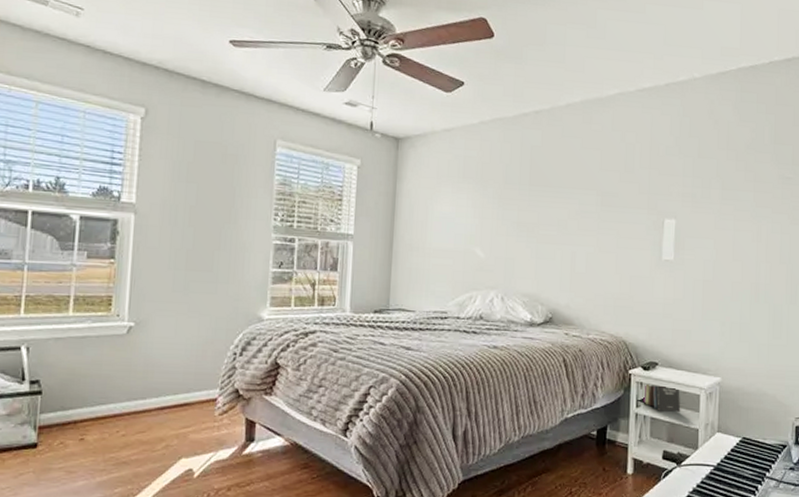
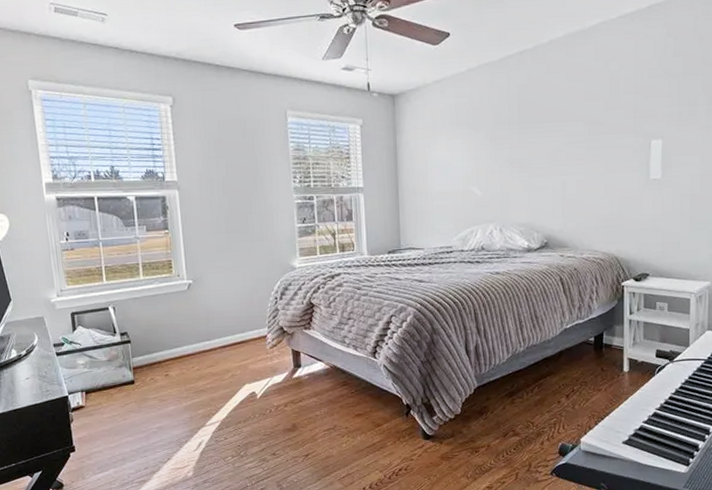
books: present [639,385,681,413] -> none [633,294,672,317]

